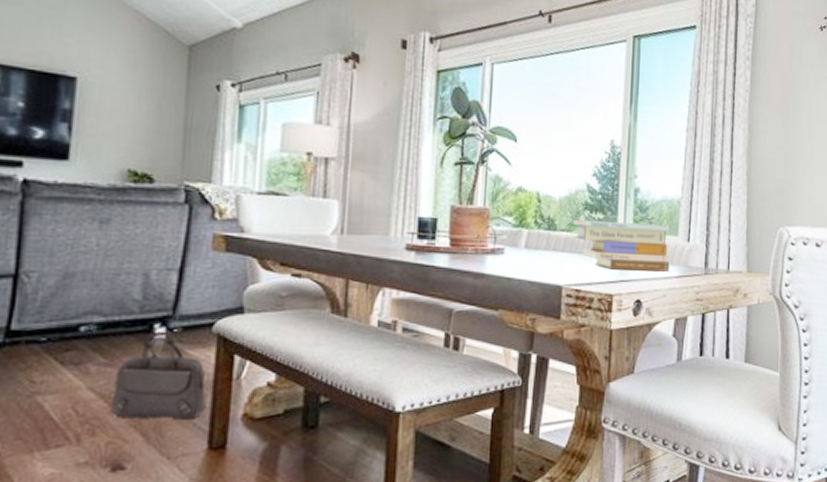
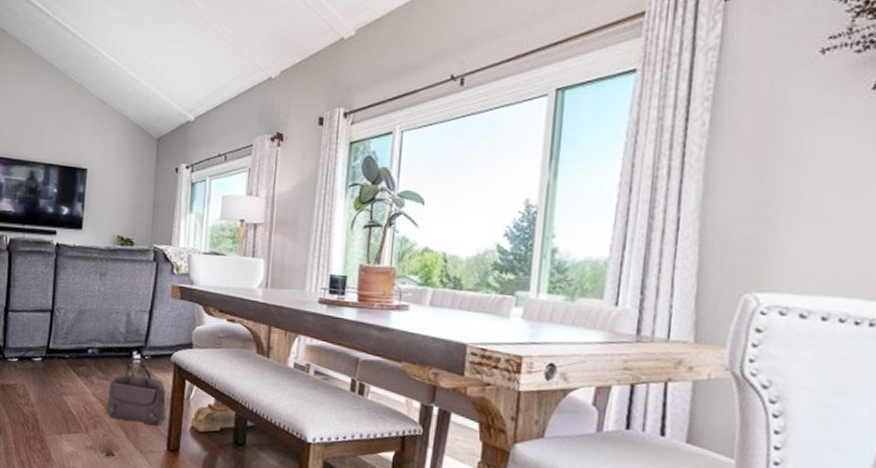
books: present [573,220,670,272] -> none [481,280,594,337]

